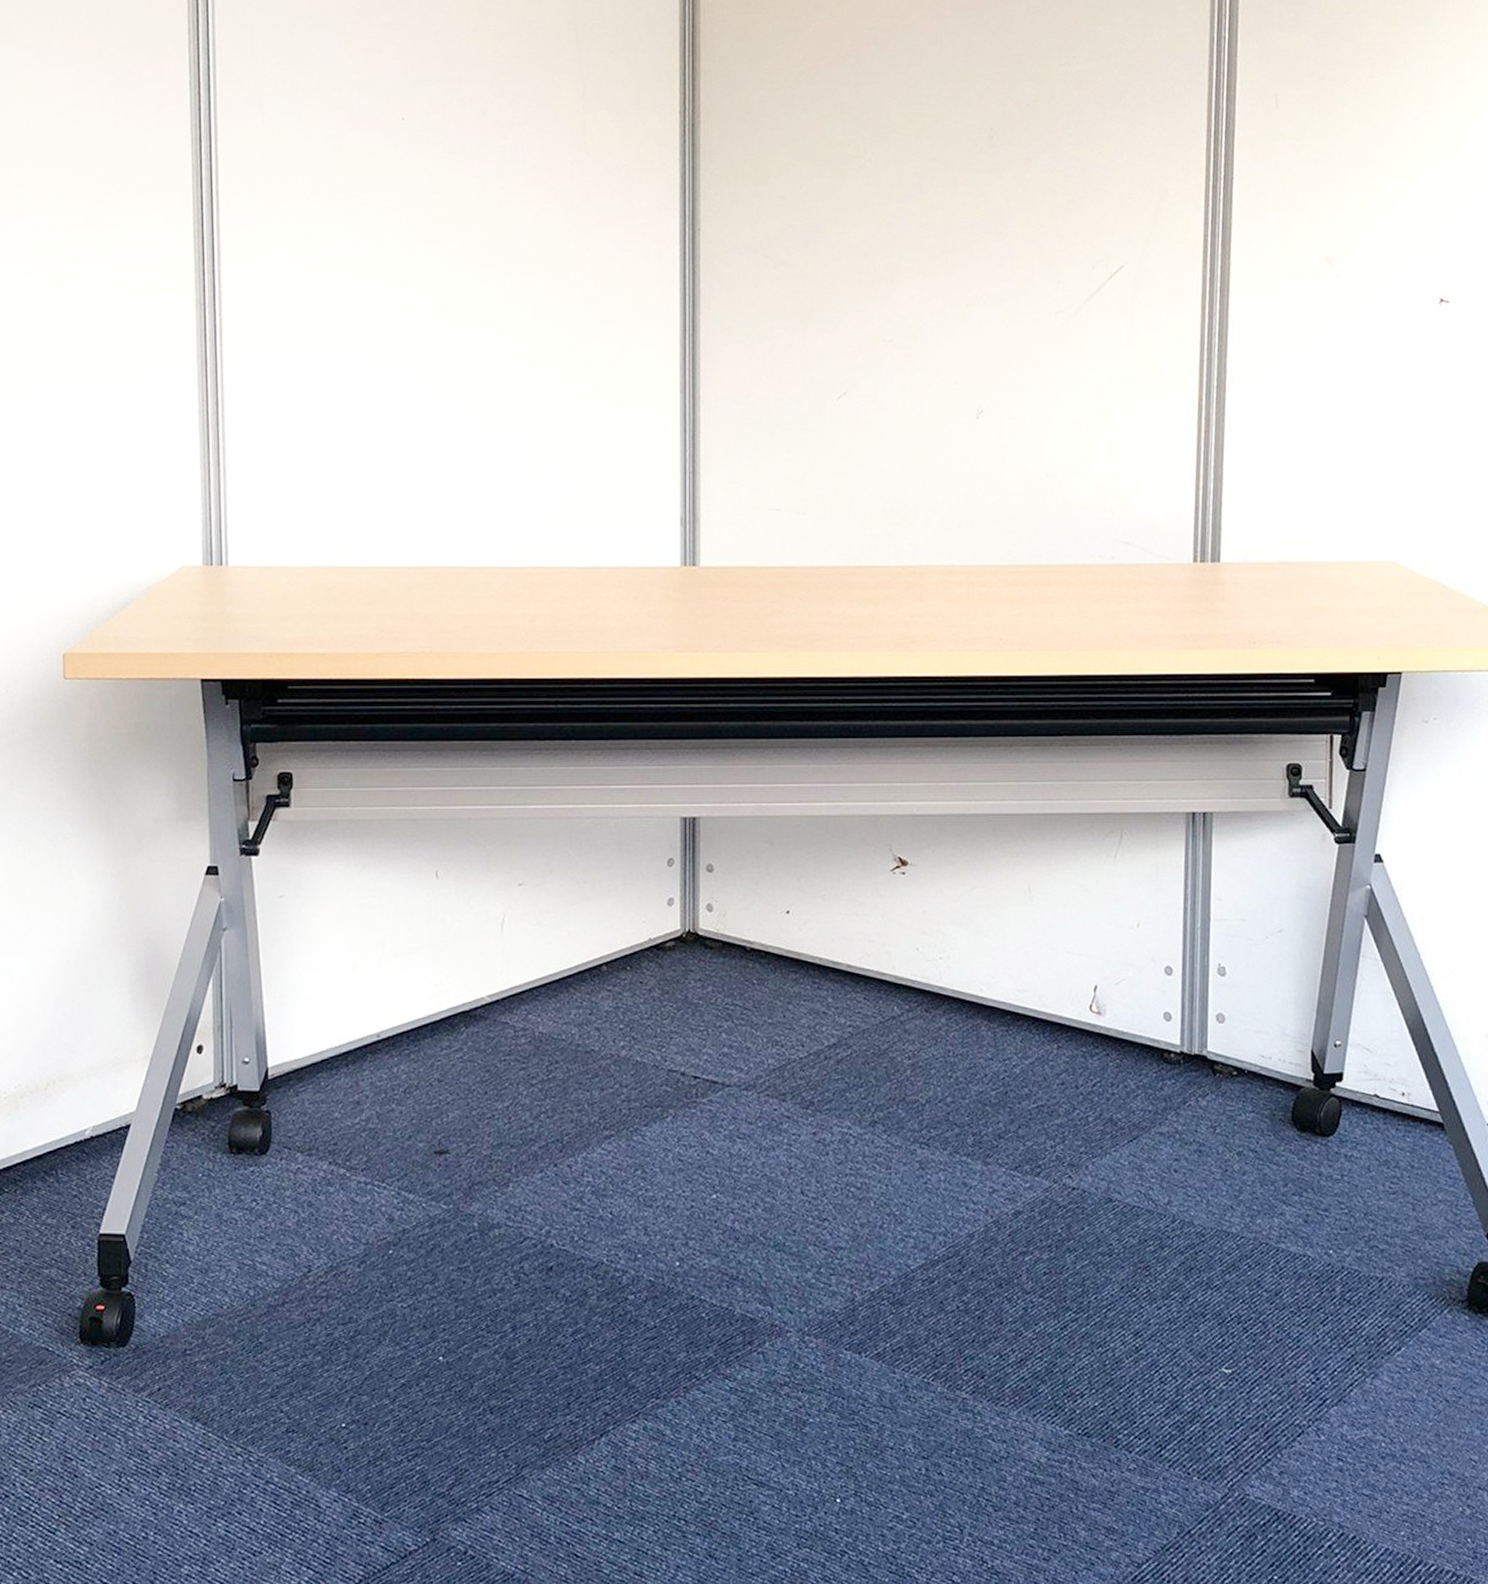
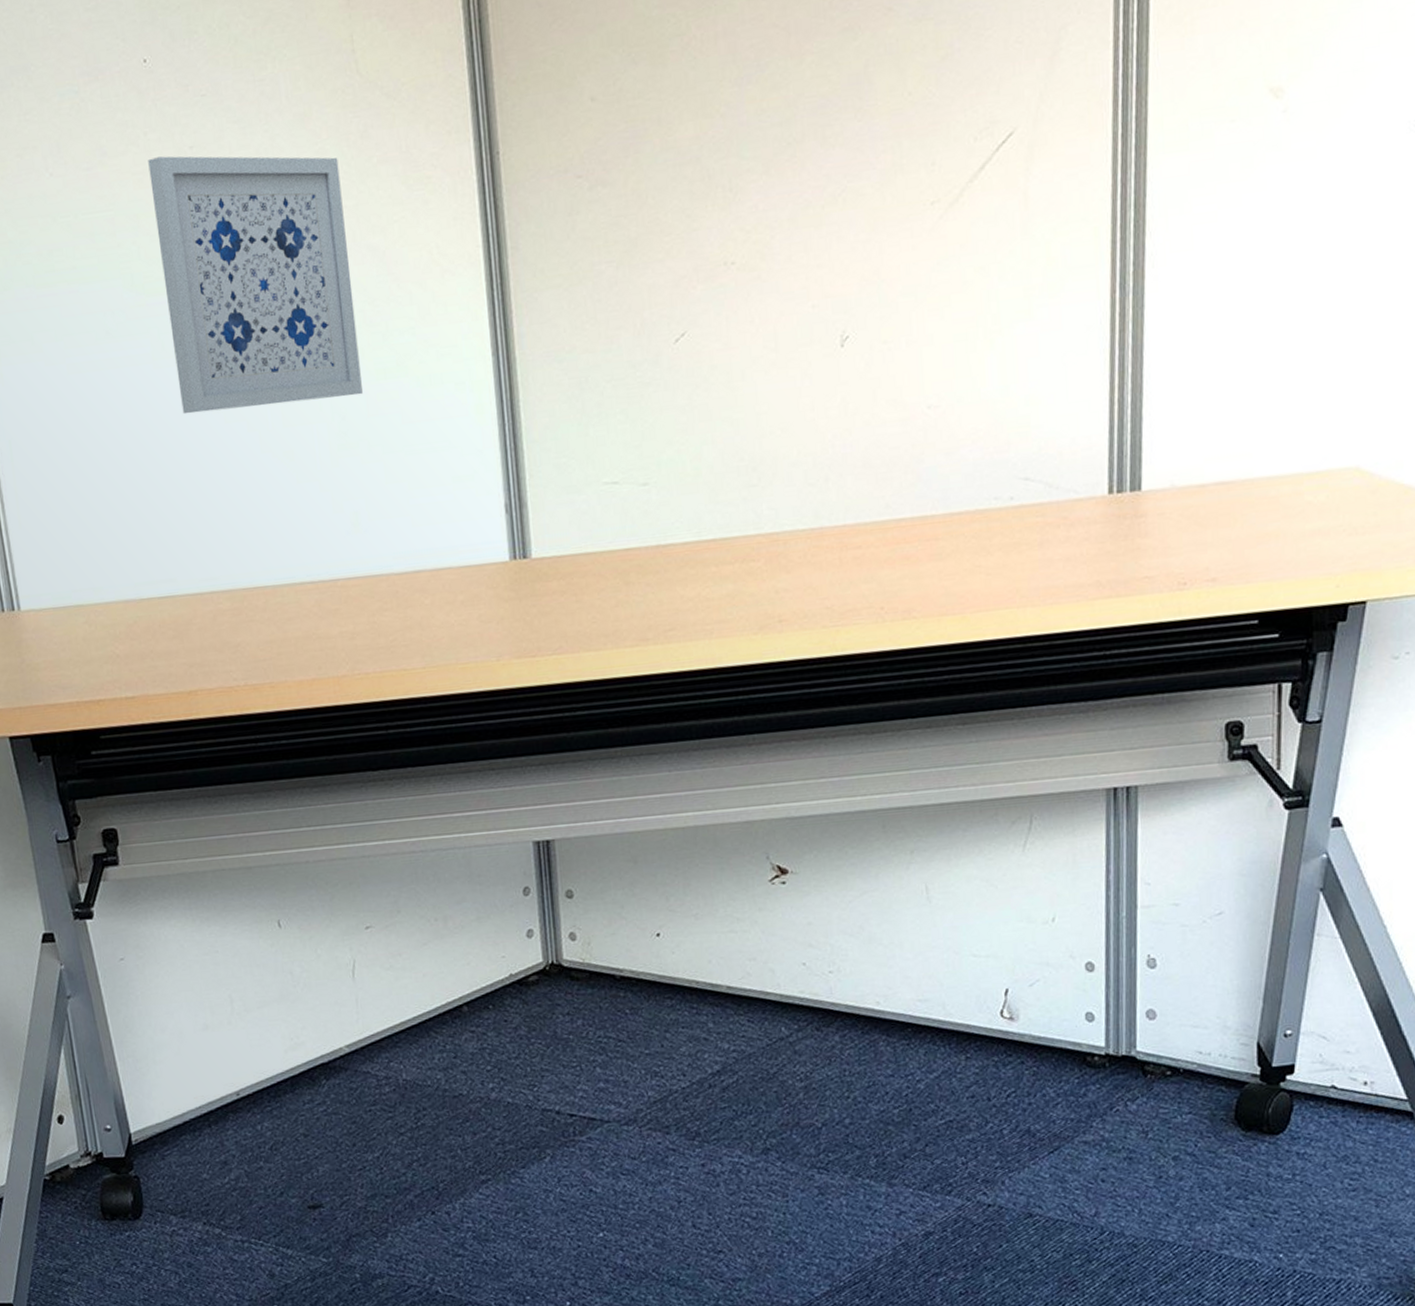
wall art: none [396,197,564,412] -> present [148,156,363,415]

